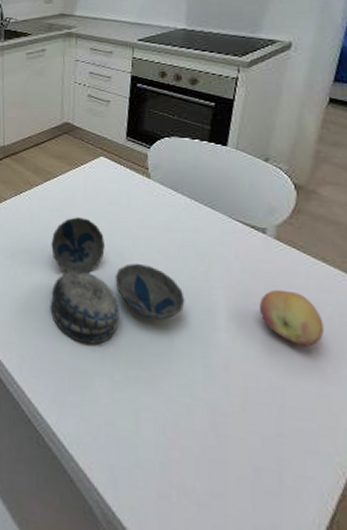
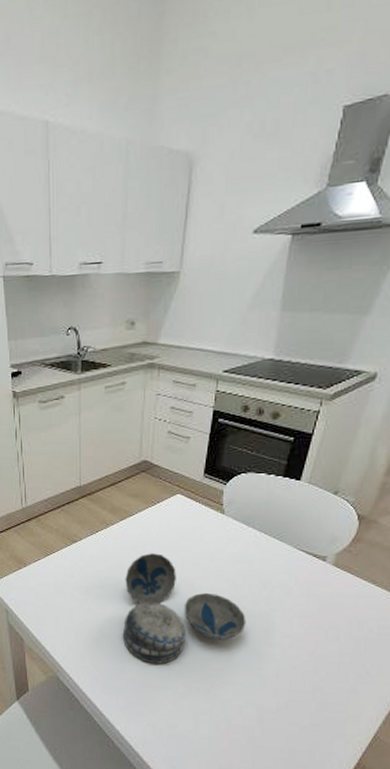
fruit: present [258,289,325,347] -> none [310,609,365,655]

